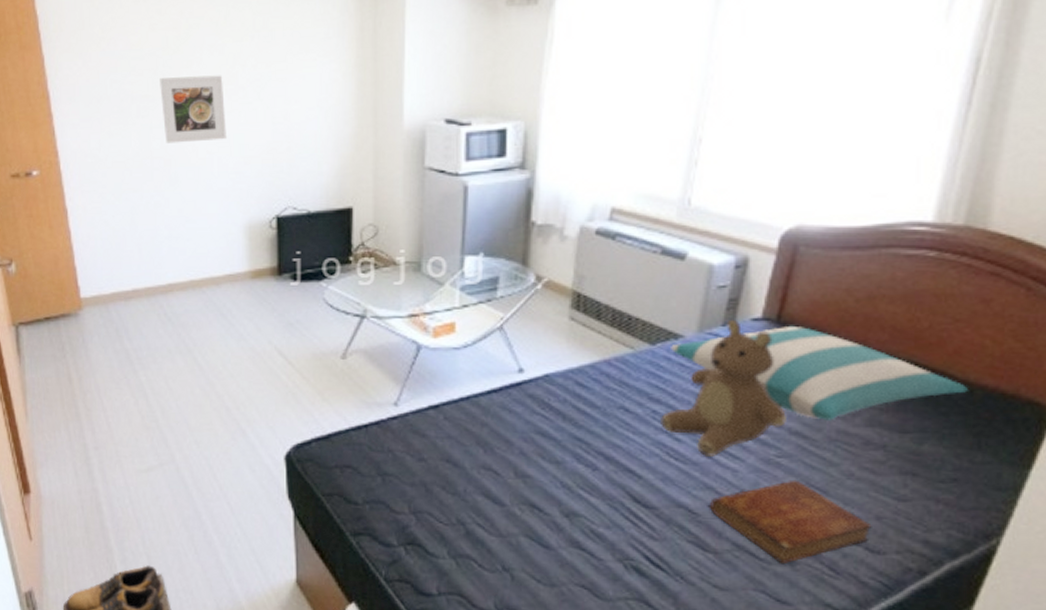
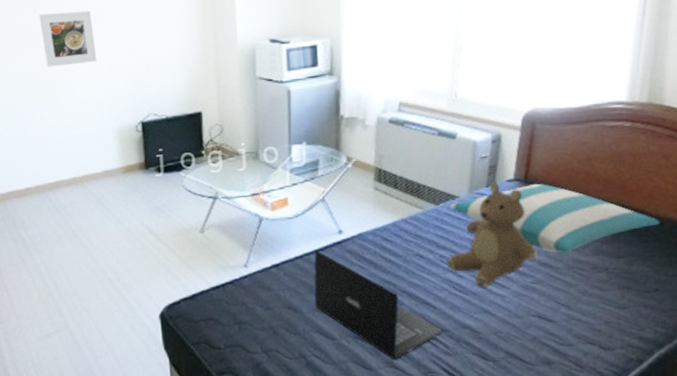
laptop: none [481,391,649,539] -> present [313,250,443,360]
bible: present [710,479,872,565] -> none [487,299,603,365]

